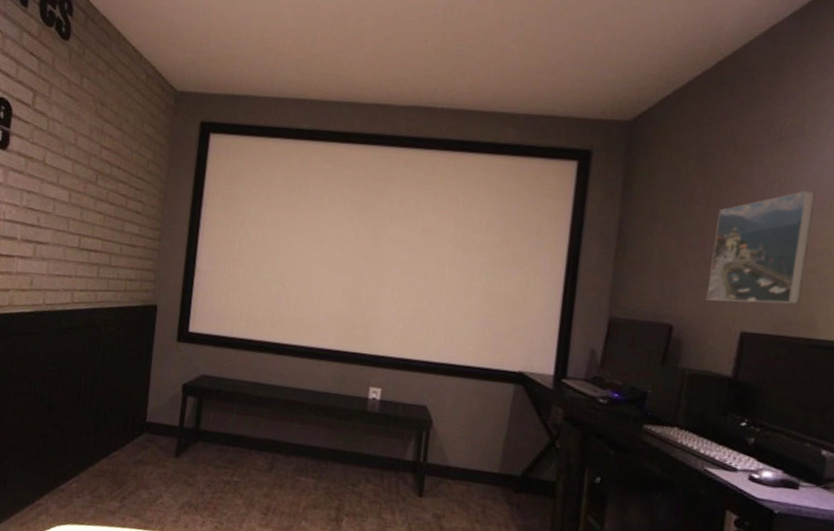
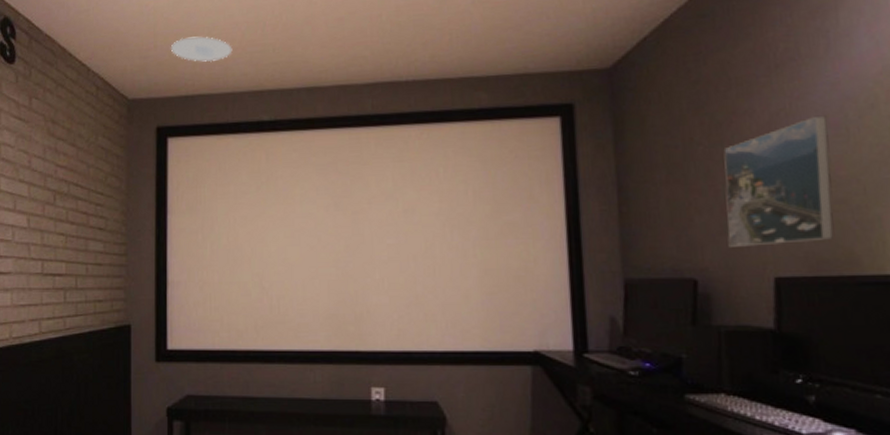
recessed light: none [223,37,282,65] -> present [171,36,233,62]

